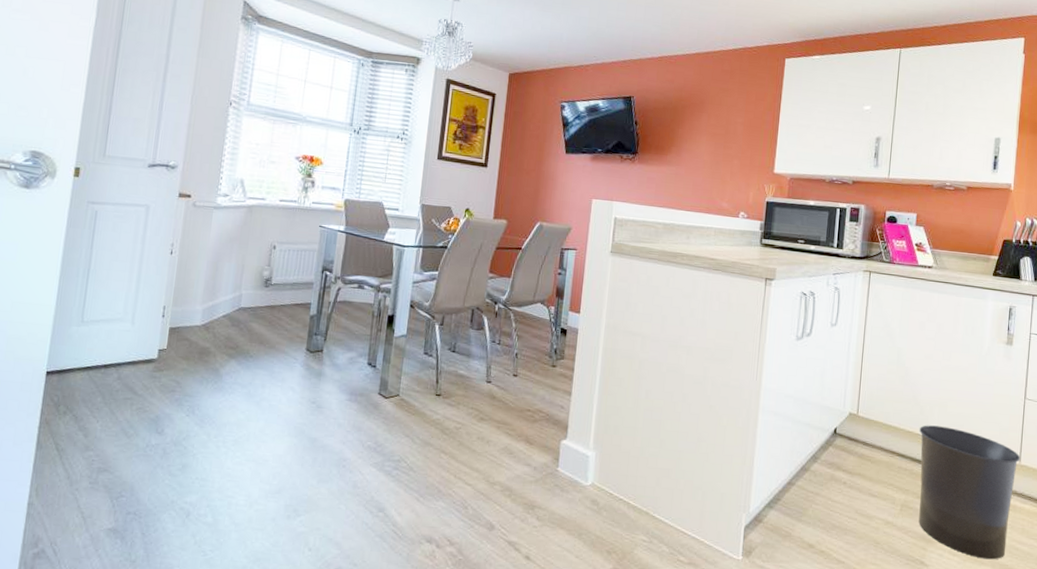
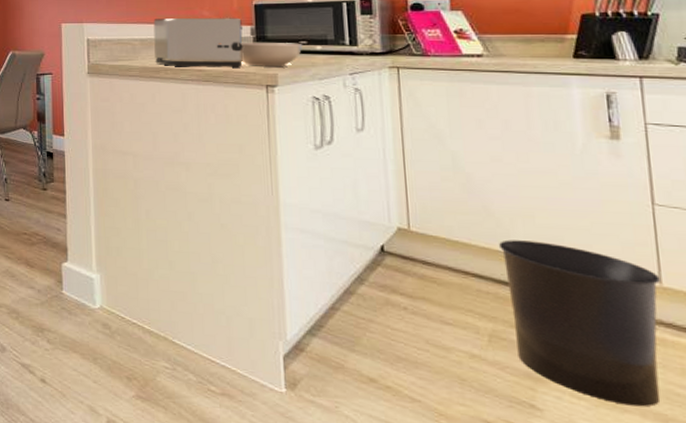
toaster: none [673,204,754,261] -> present [153,17,243,69]
bowl: none [748,235,801,262] -> present [241,42,303,68]

